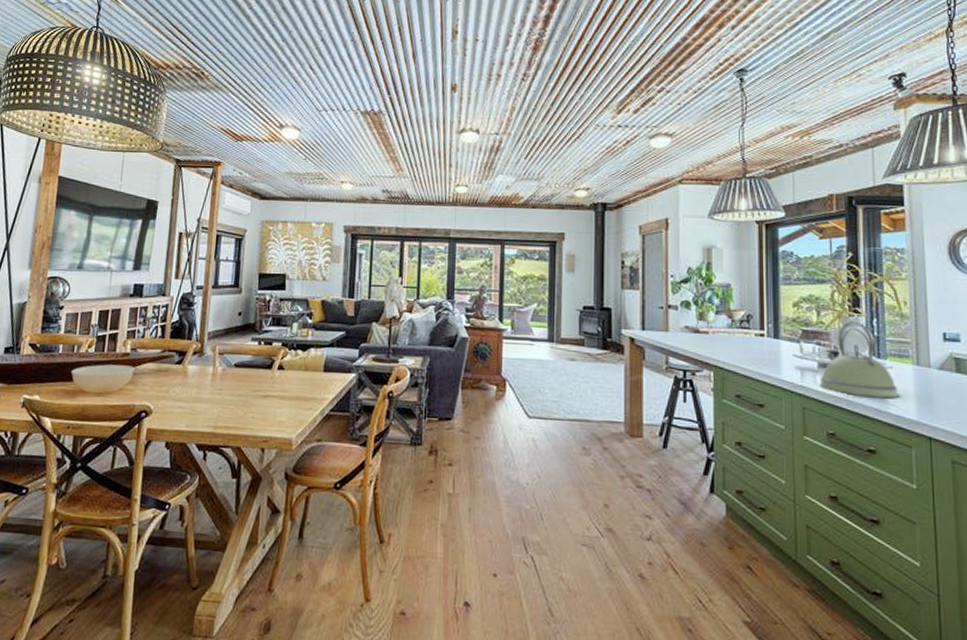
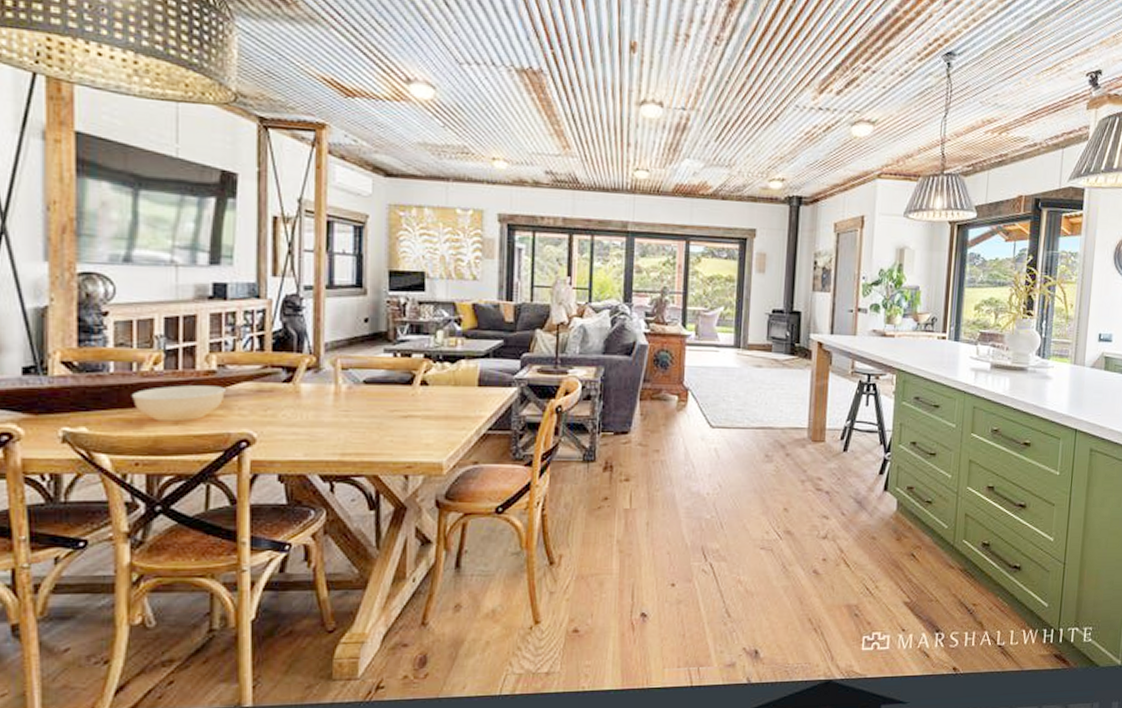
kettle: present [818,322,901,399] -> none [989,324,1057,396]

